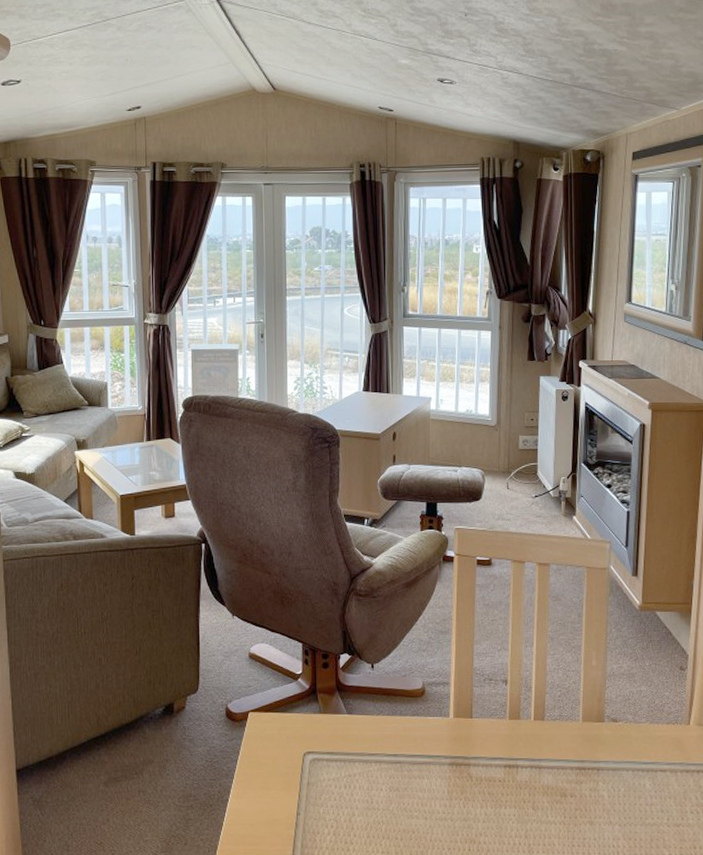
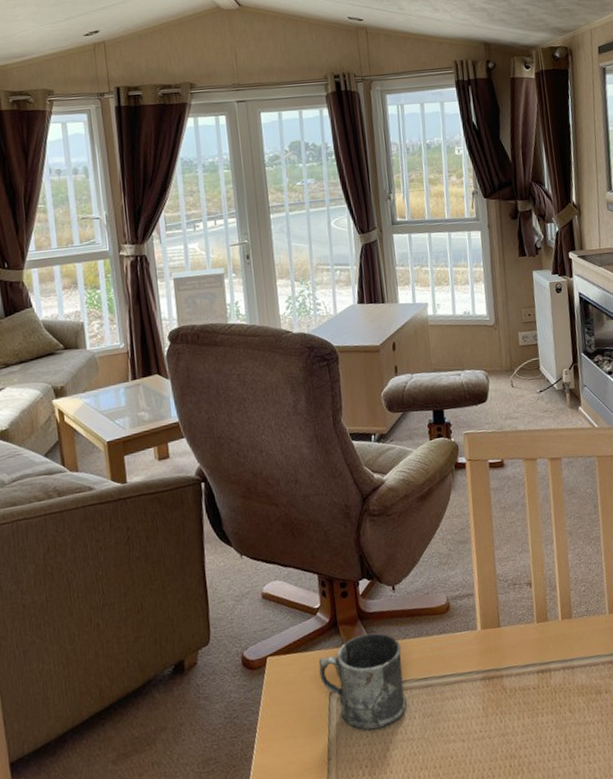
mug: none [296,705,376,794] -> present [319,632,408,730]

